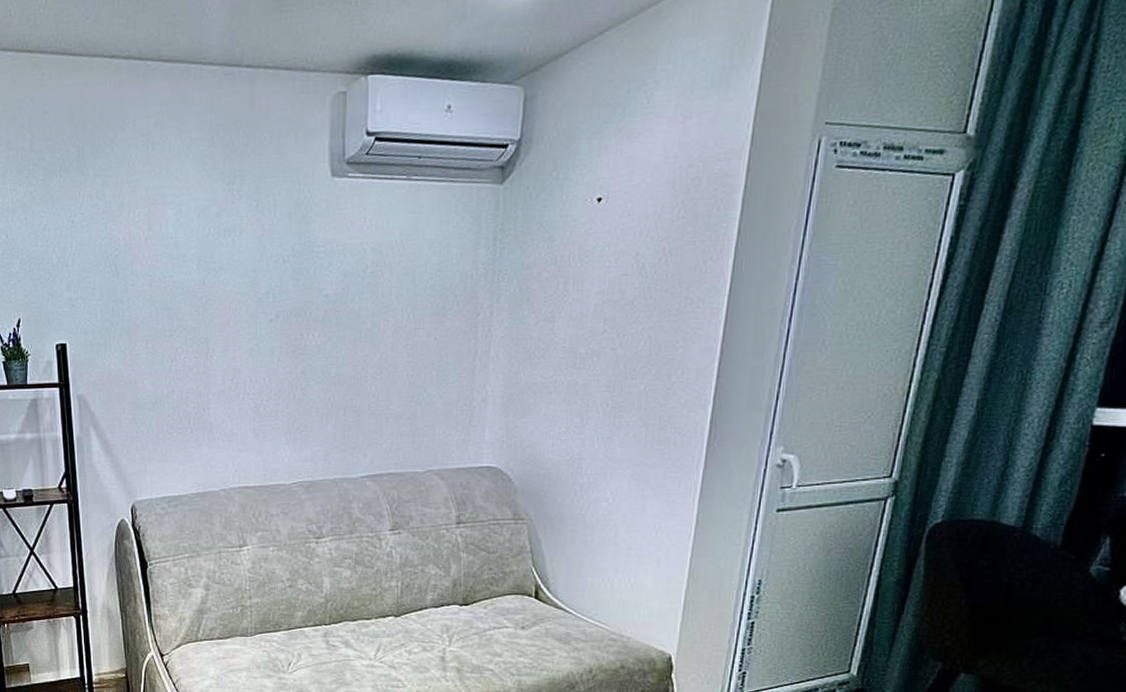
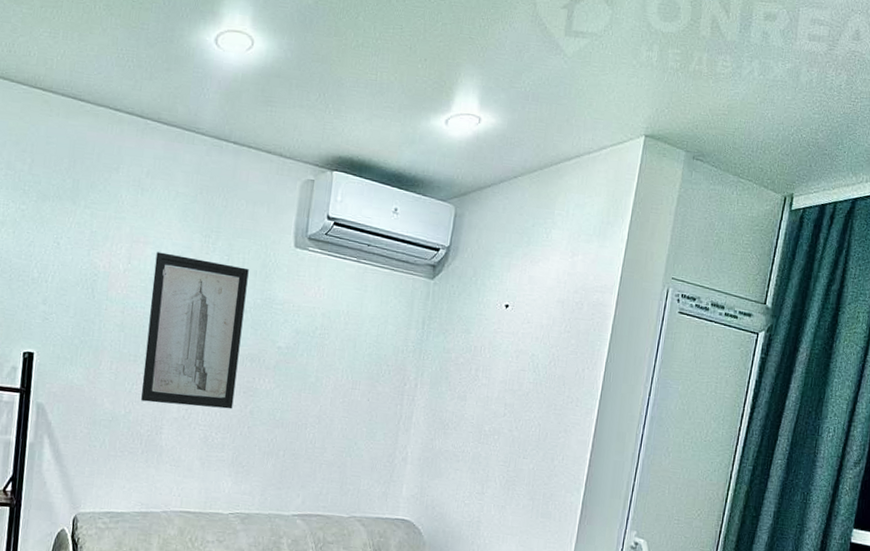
wall art: none [177,210,282,378] -> present [141,252,249,410]

